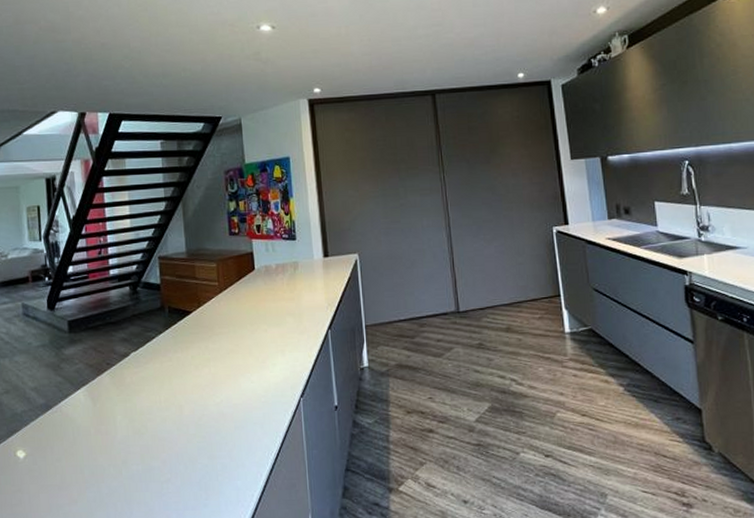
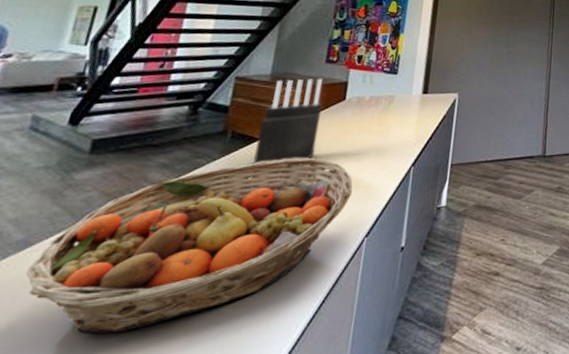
fruit basket: none [54,326,280,477] -> present [26,157,353,334]
knife block: none [189,251,240,335] -> present [253,78,323,164]

